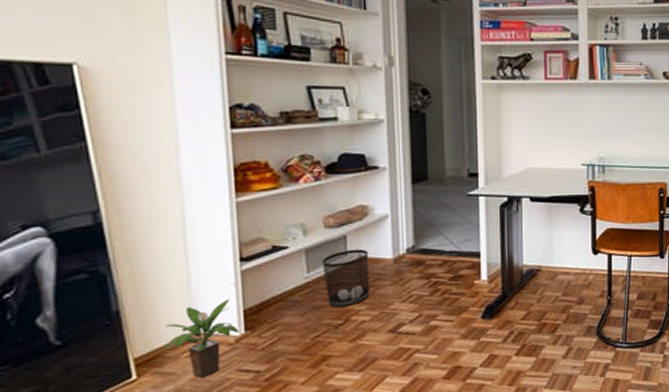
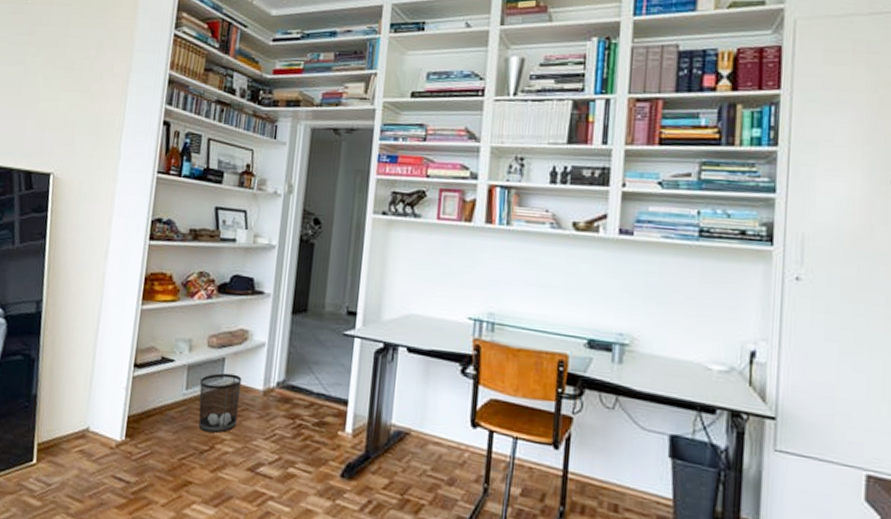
potted plant: present [163,299,239,378] -> none [60,402,121,477]

